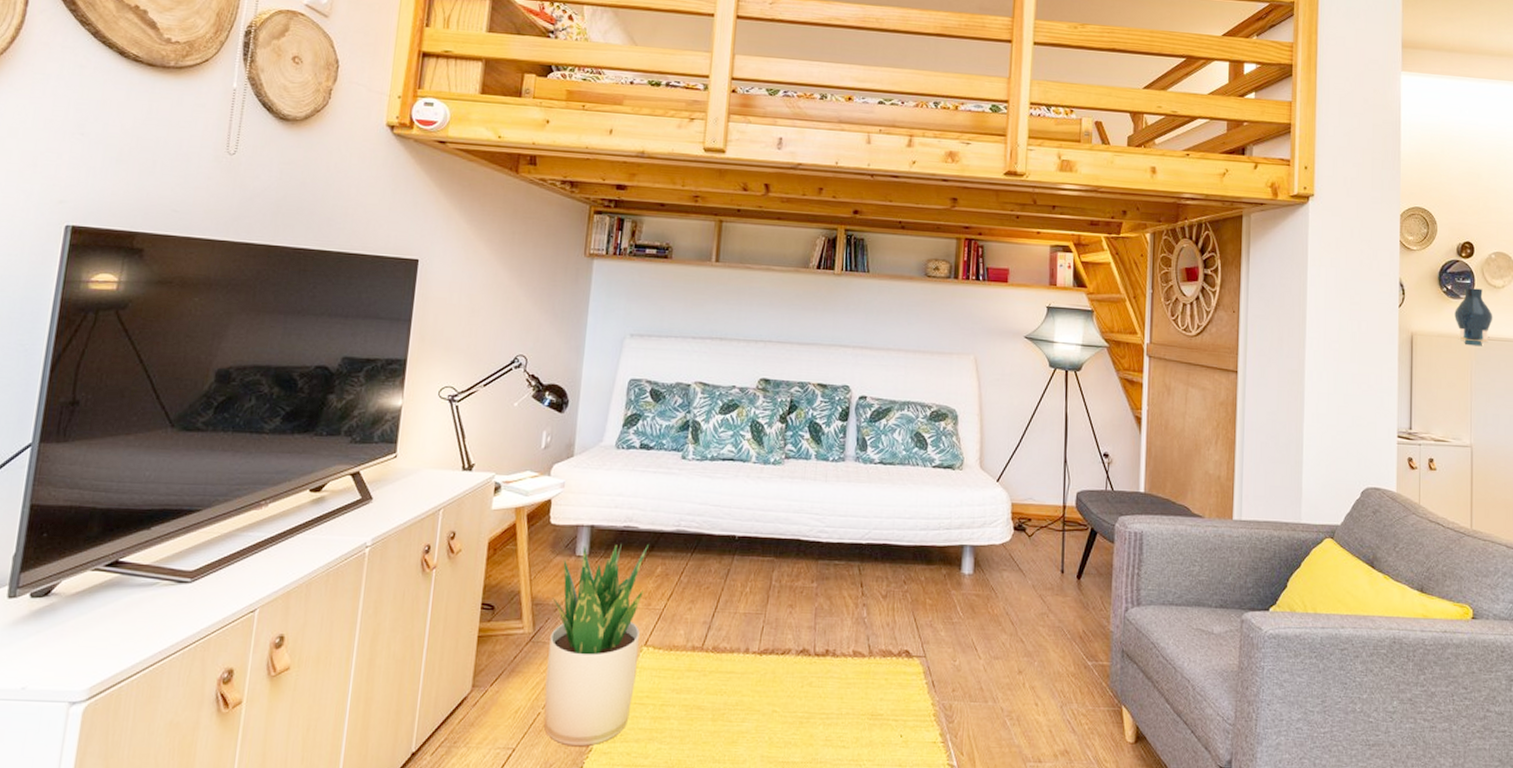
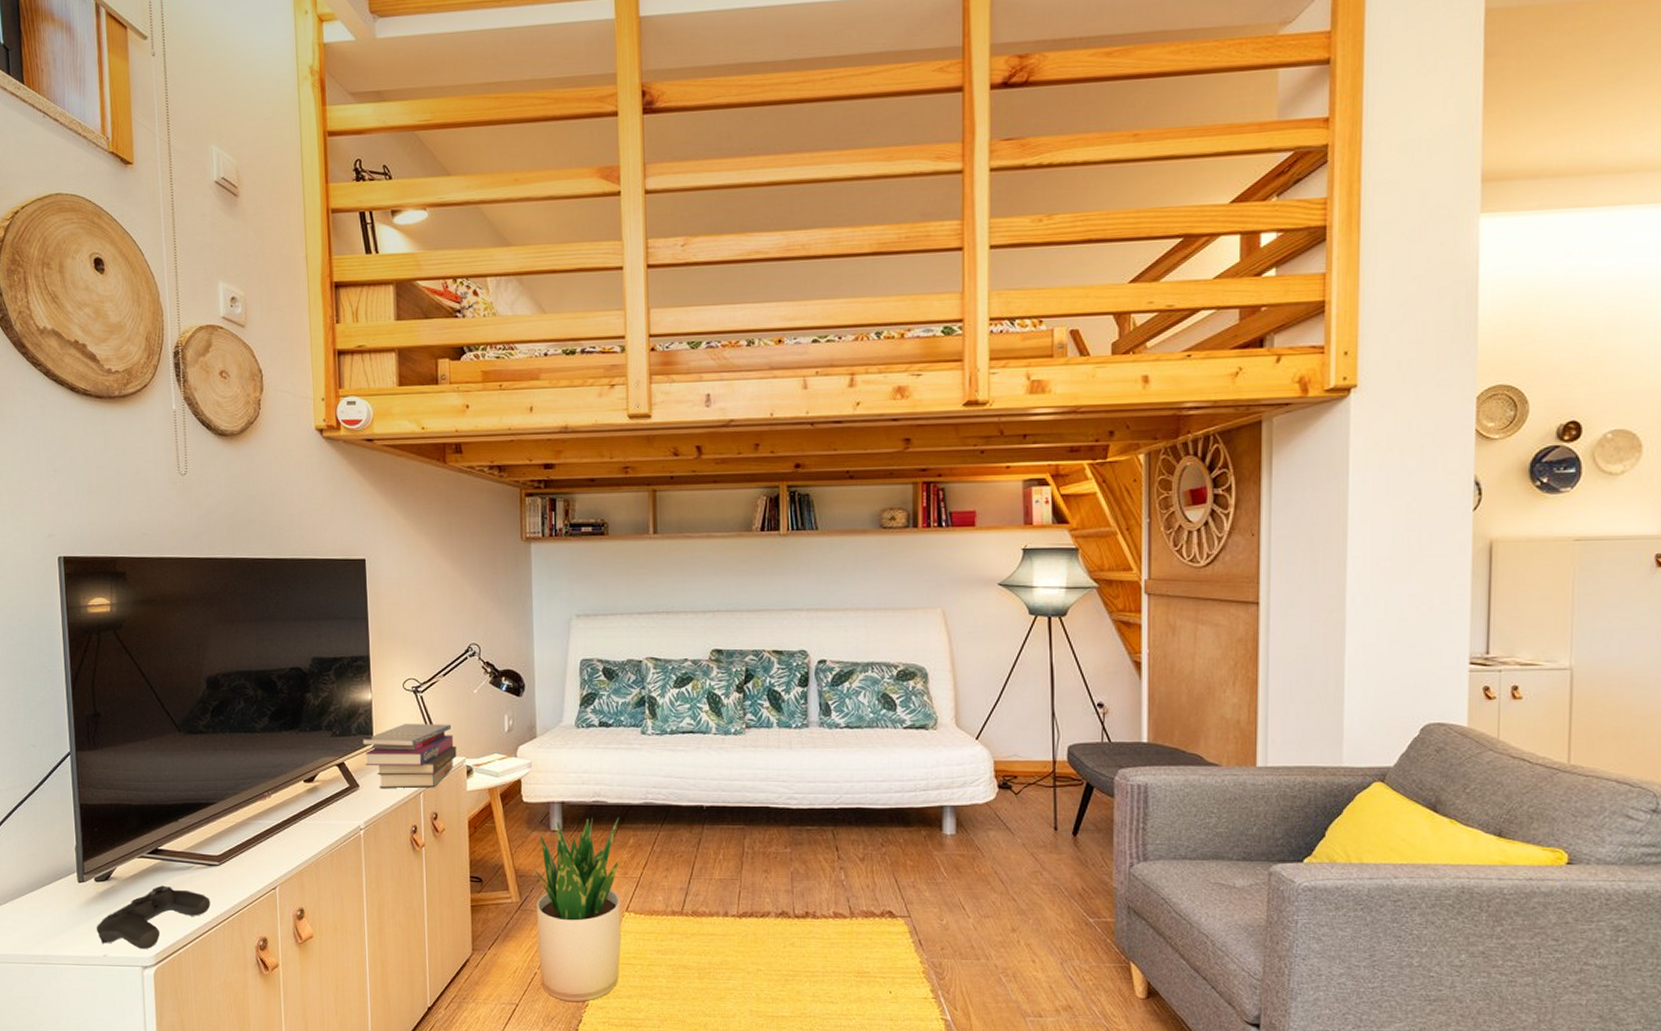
gaming controller: none [18,604,172,680] -> present [96,885,211,949]
books: none [383,433,487,504] -> present [362,723,457,788]
vase: present [1454,287,1493,346] -> none [1551,478,1607,549]

